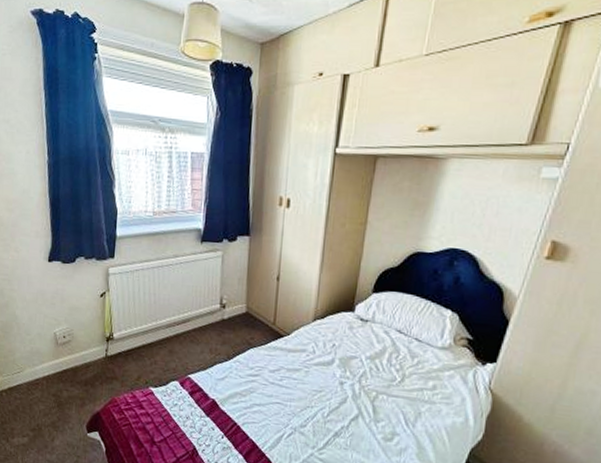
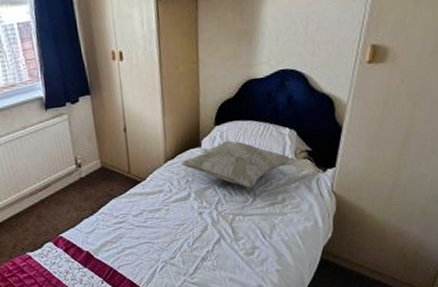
decorative pillow: none [330,311,451,368] -> present [181,140,293,189]

